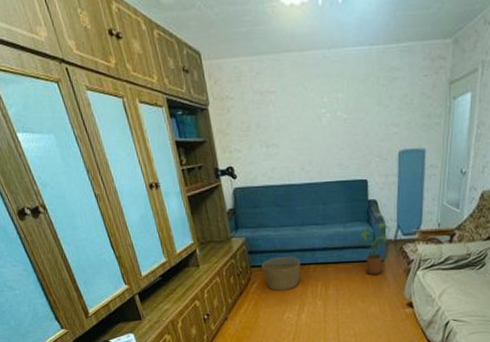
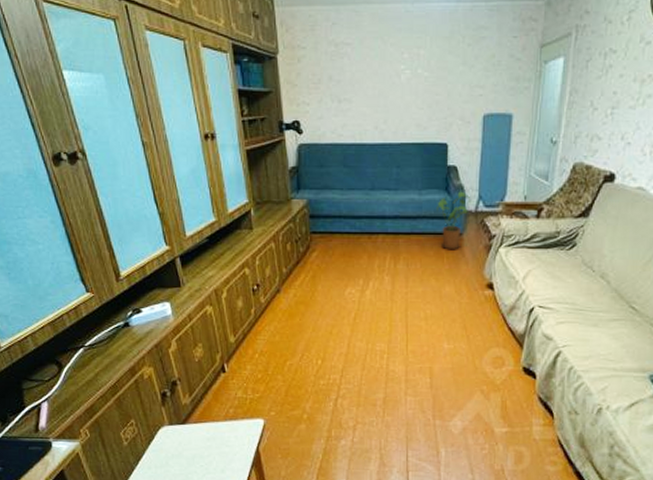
basket: present [262,257,301,291] -> none [324,224,368,263]

